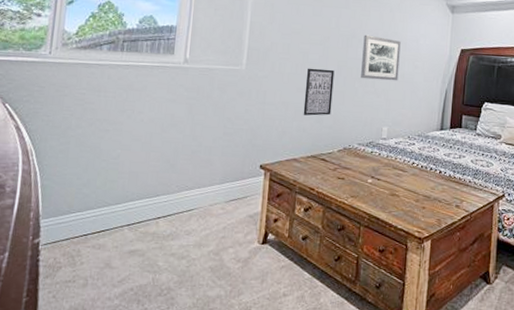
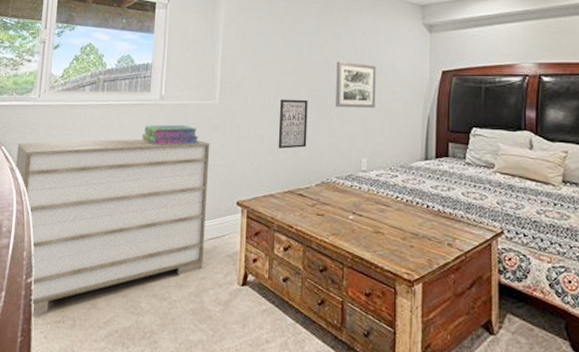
dresser: none [21,100,235,276] -> present [15,138,210,316]
stack of books: none [163,87,223,109] -> present [142,124,199,145]

